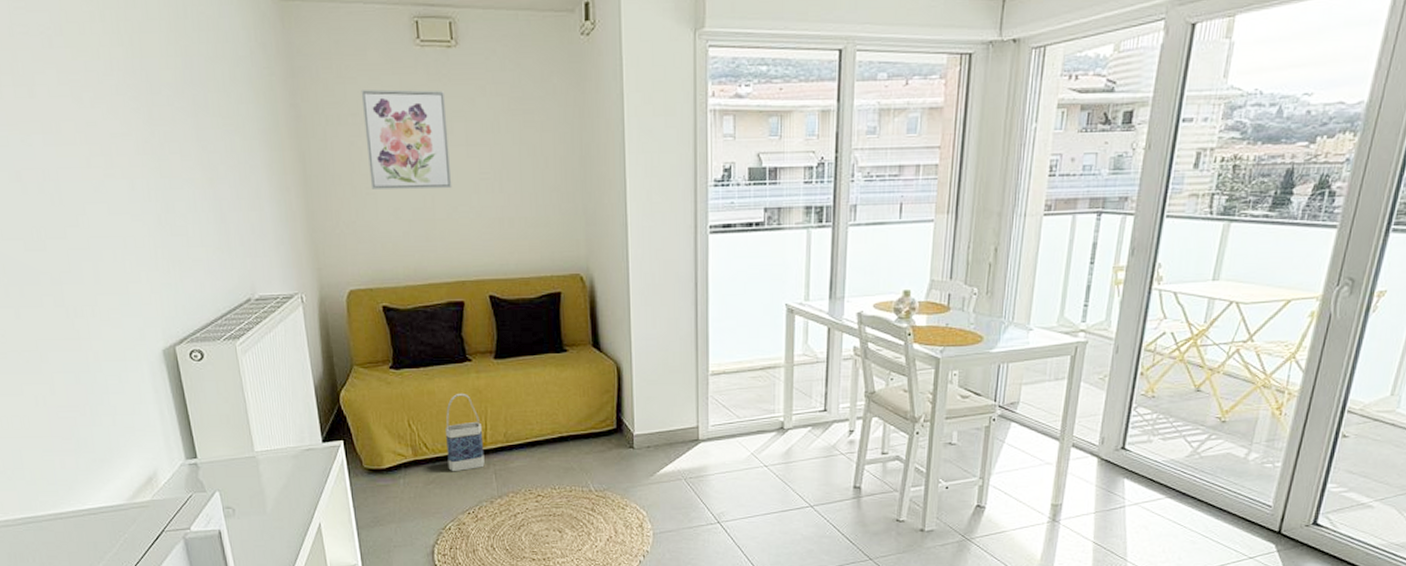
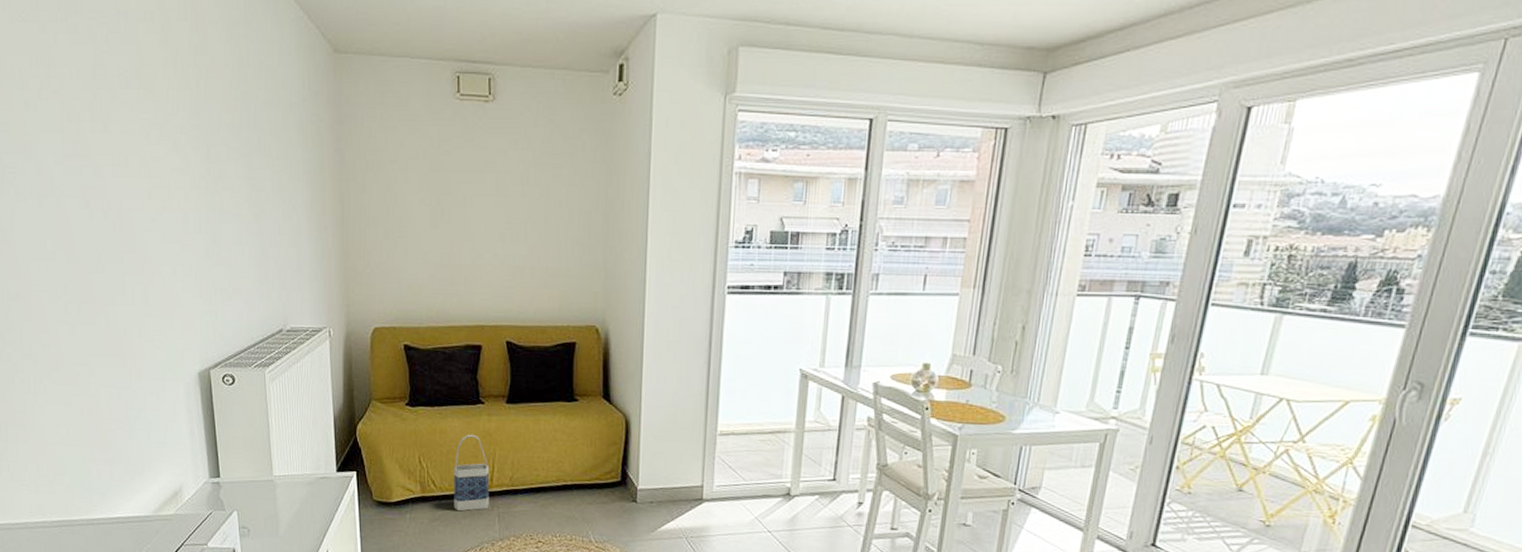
wall art: present [361,89,452,190] -> none [401,139,480,236]

